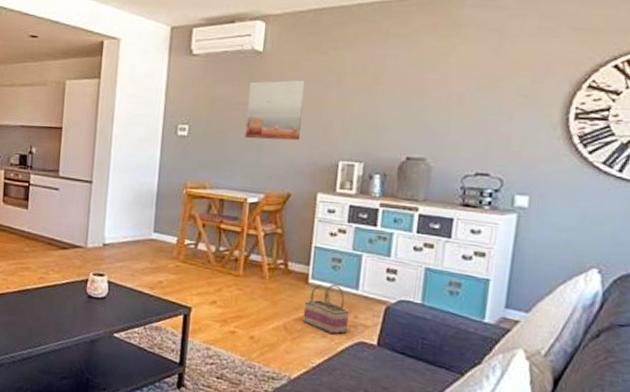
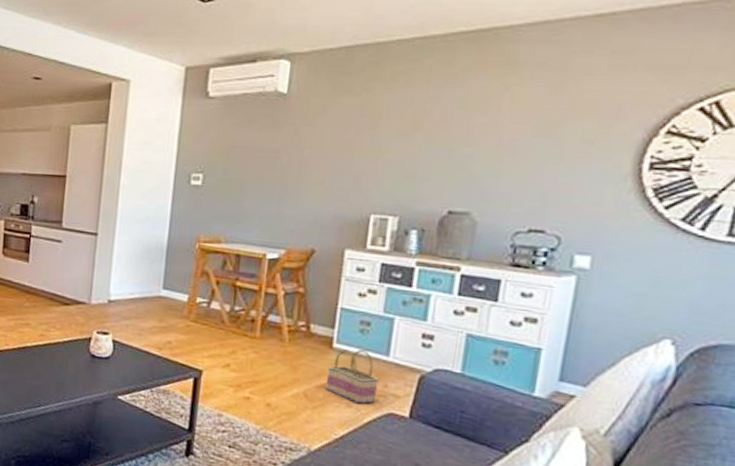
wall art: present [244,80,305,141] -> none [265,125,334,192]

